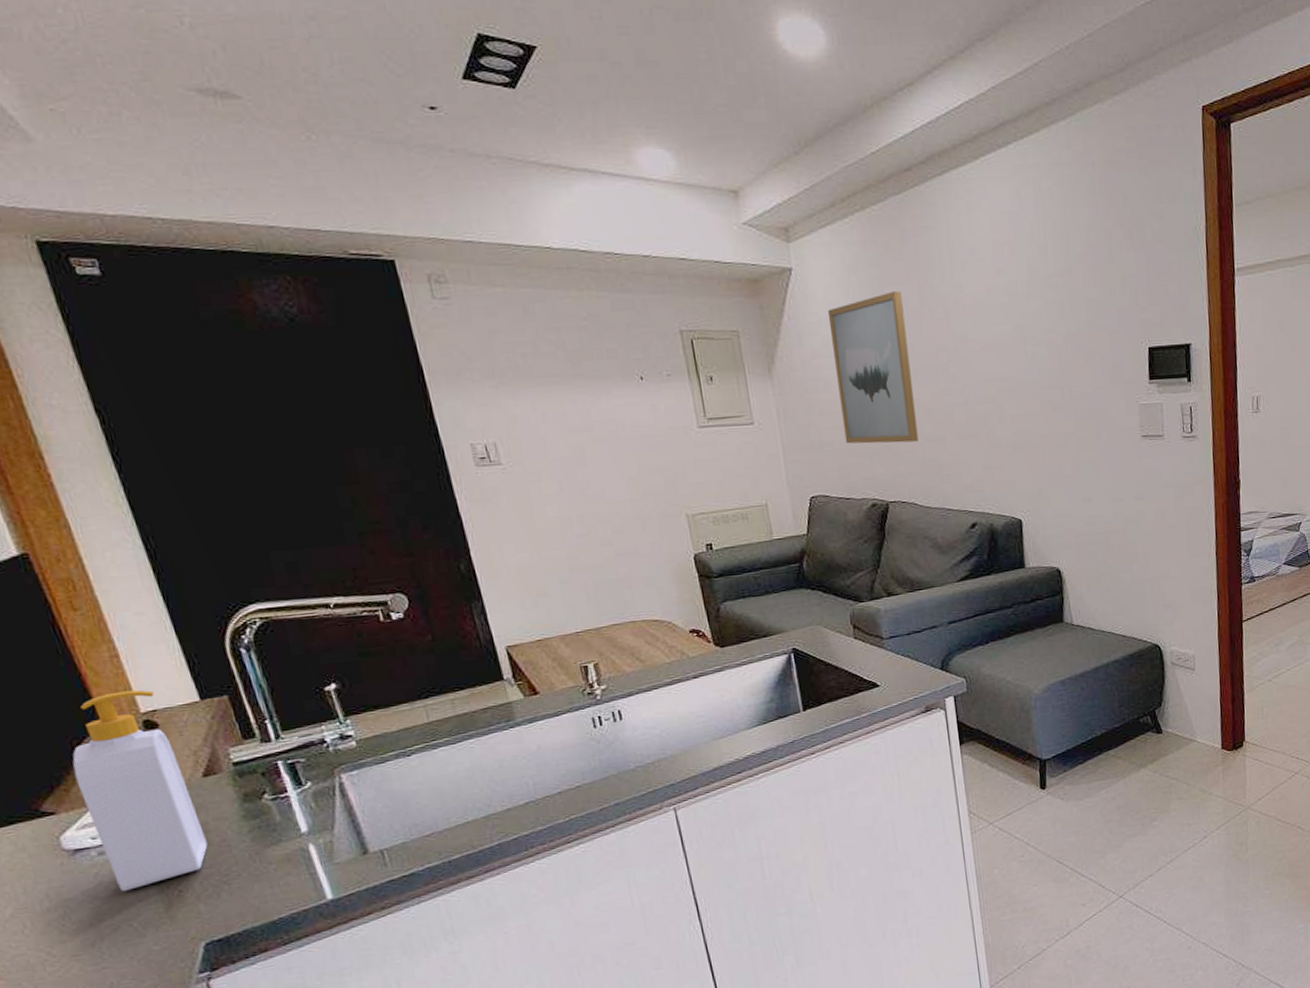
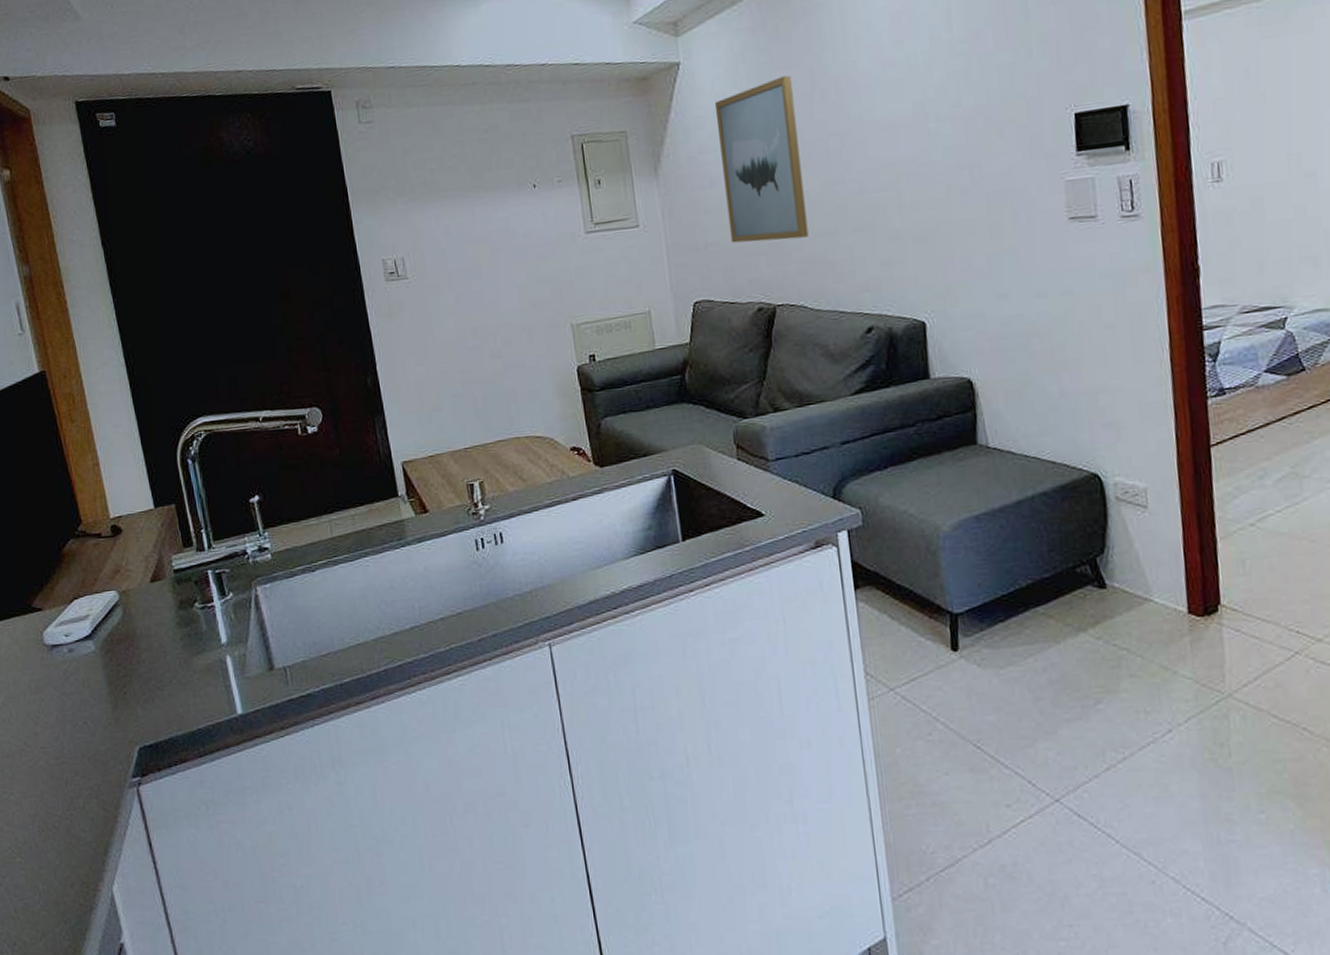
soap bottle: present [72,690,208,891] -> none [58,496,149,689]

